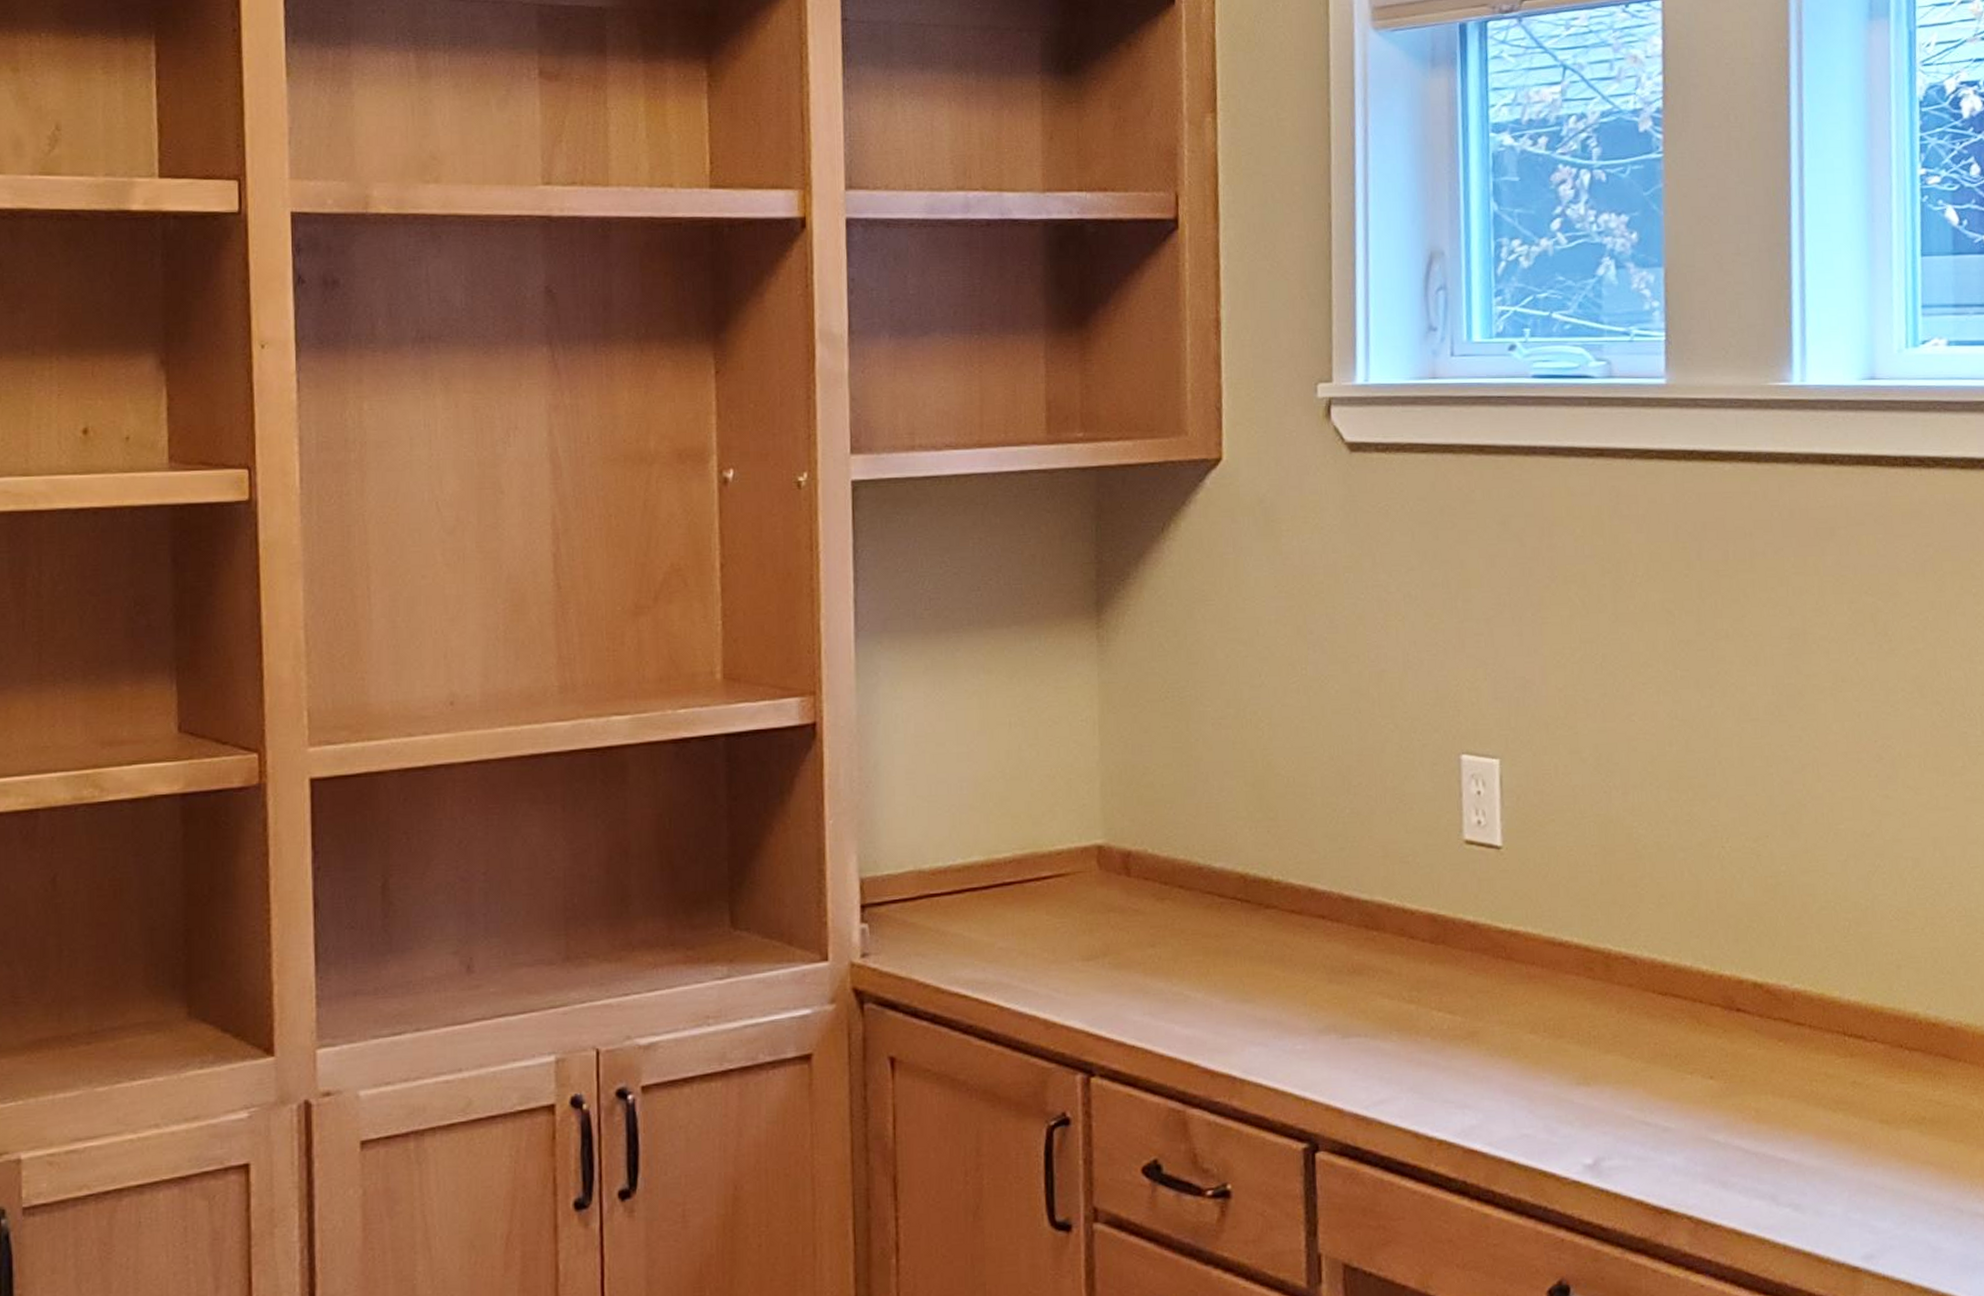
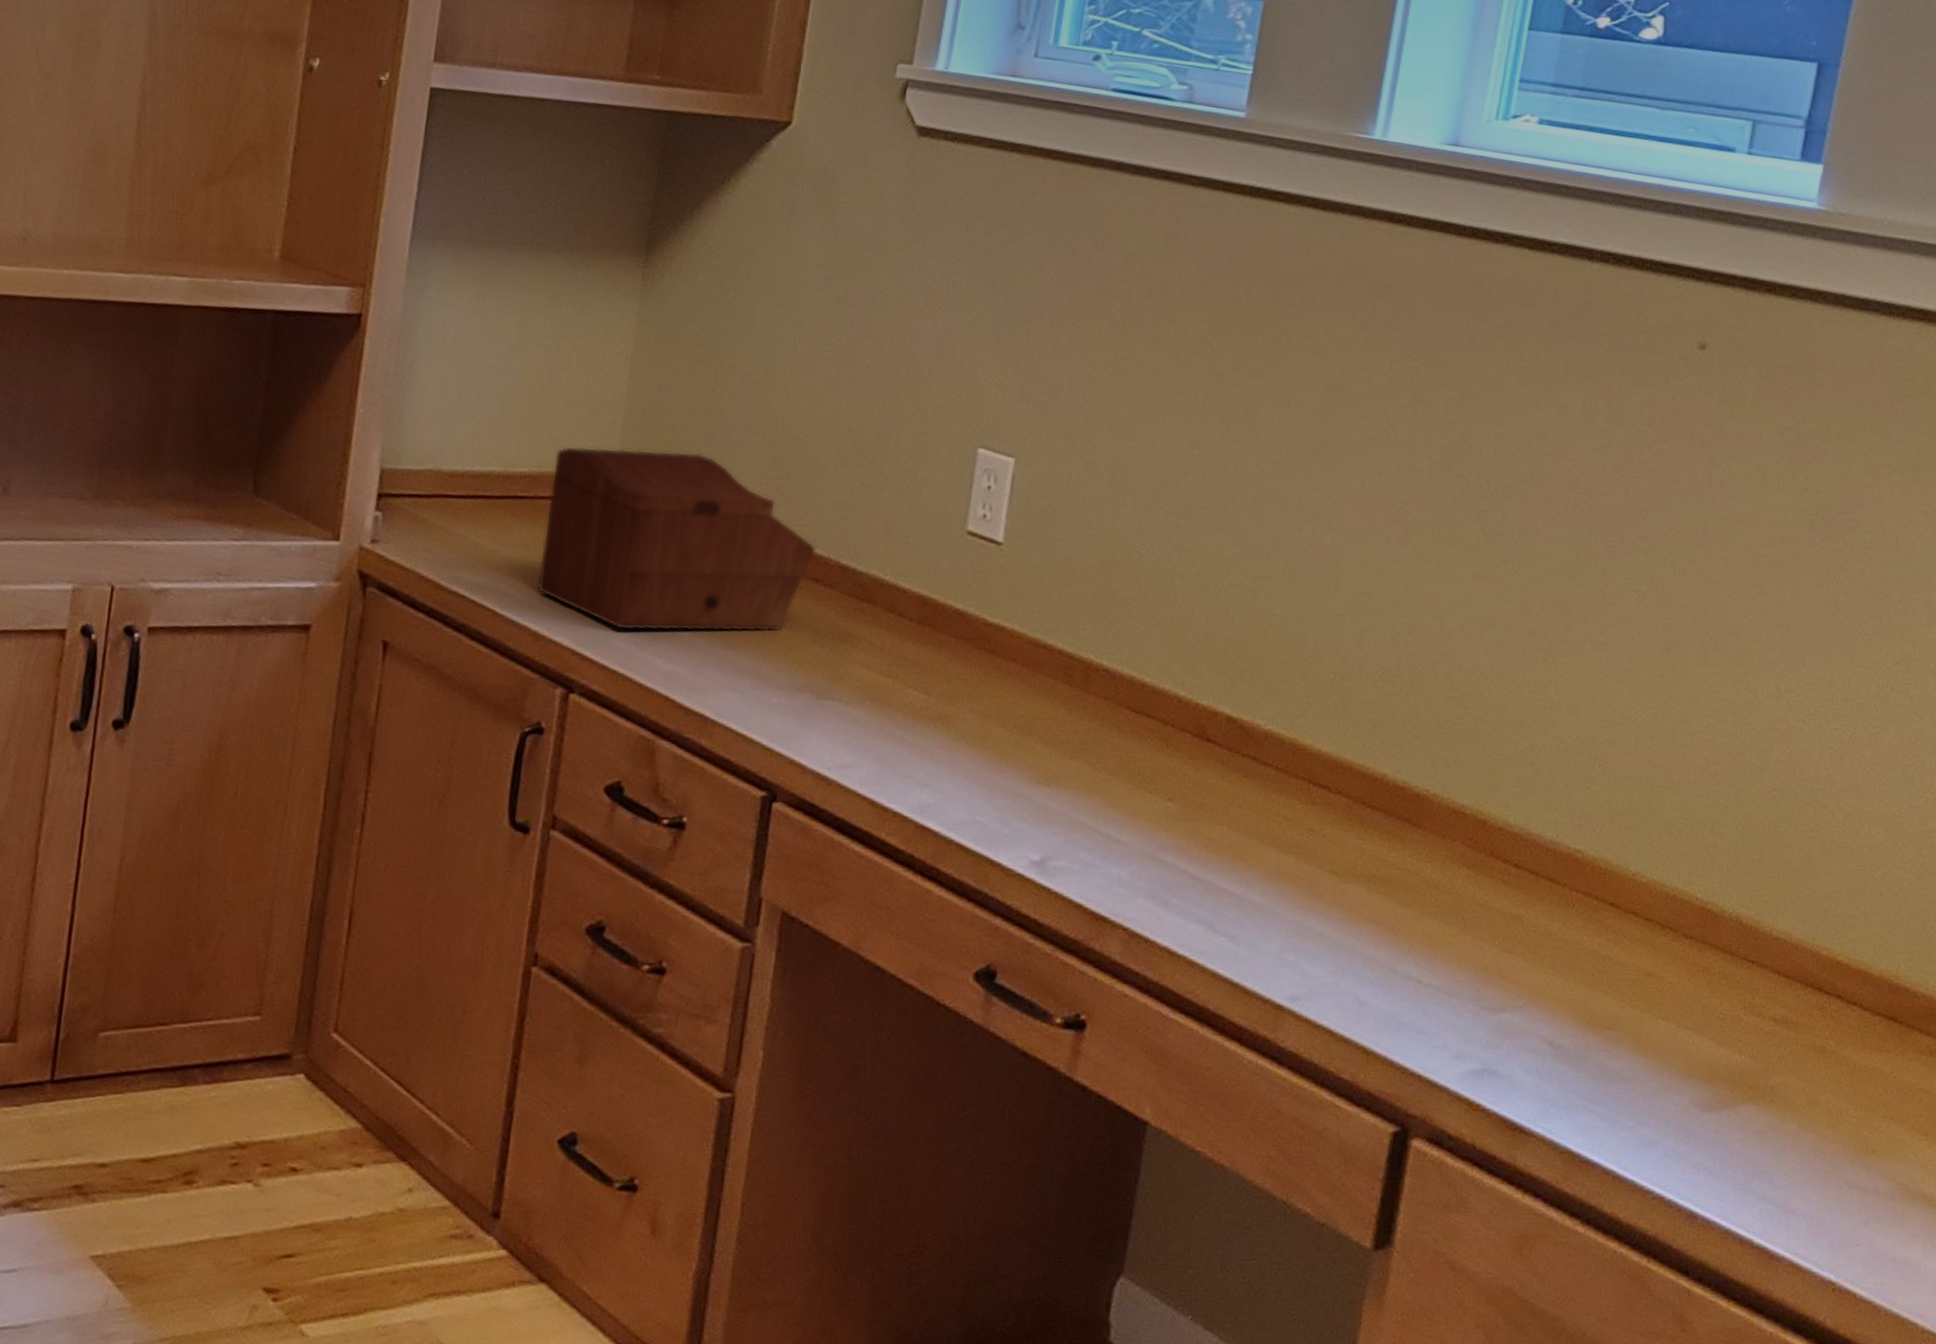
sewing box: none [1037,807,1317,1003] -> present [536,446,816,633]

